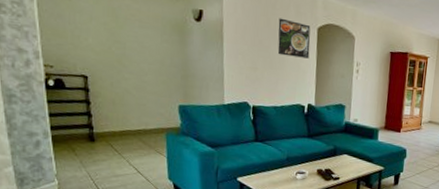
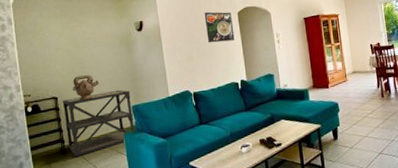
shelving unit: none [93,81,180,147] -> present [62,90,135,157]
decorative urn: none [108,57,142,87] -> present [73,75,100,101]

